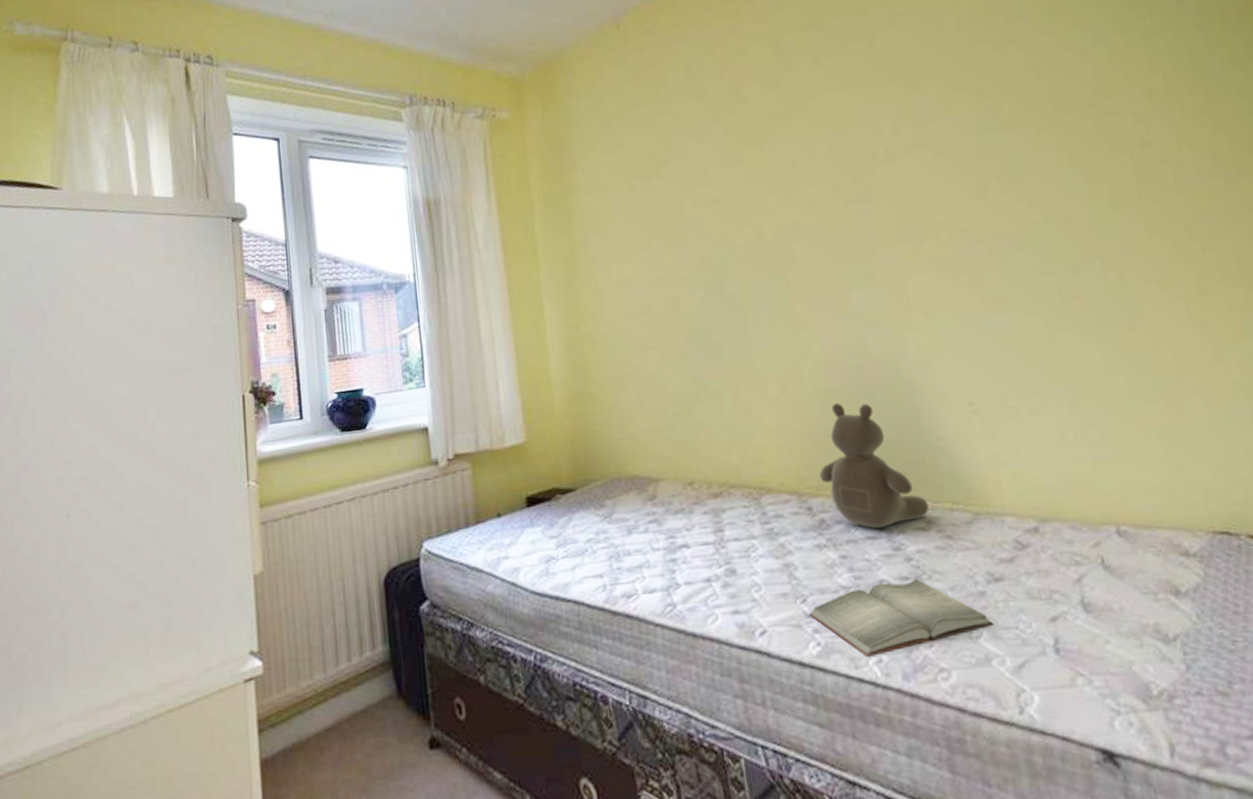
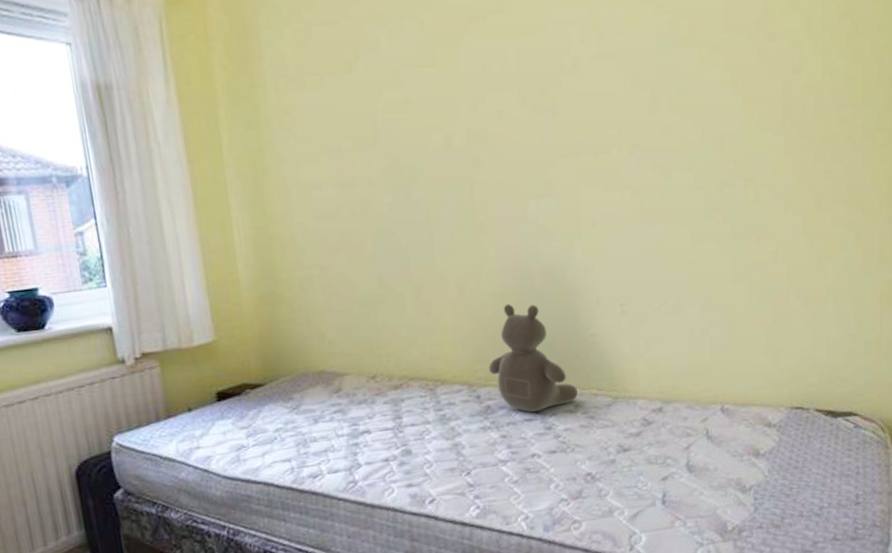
hardback book: present [808,578,994,657] -> none [471,451,619,515]

